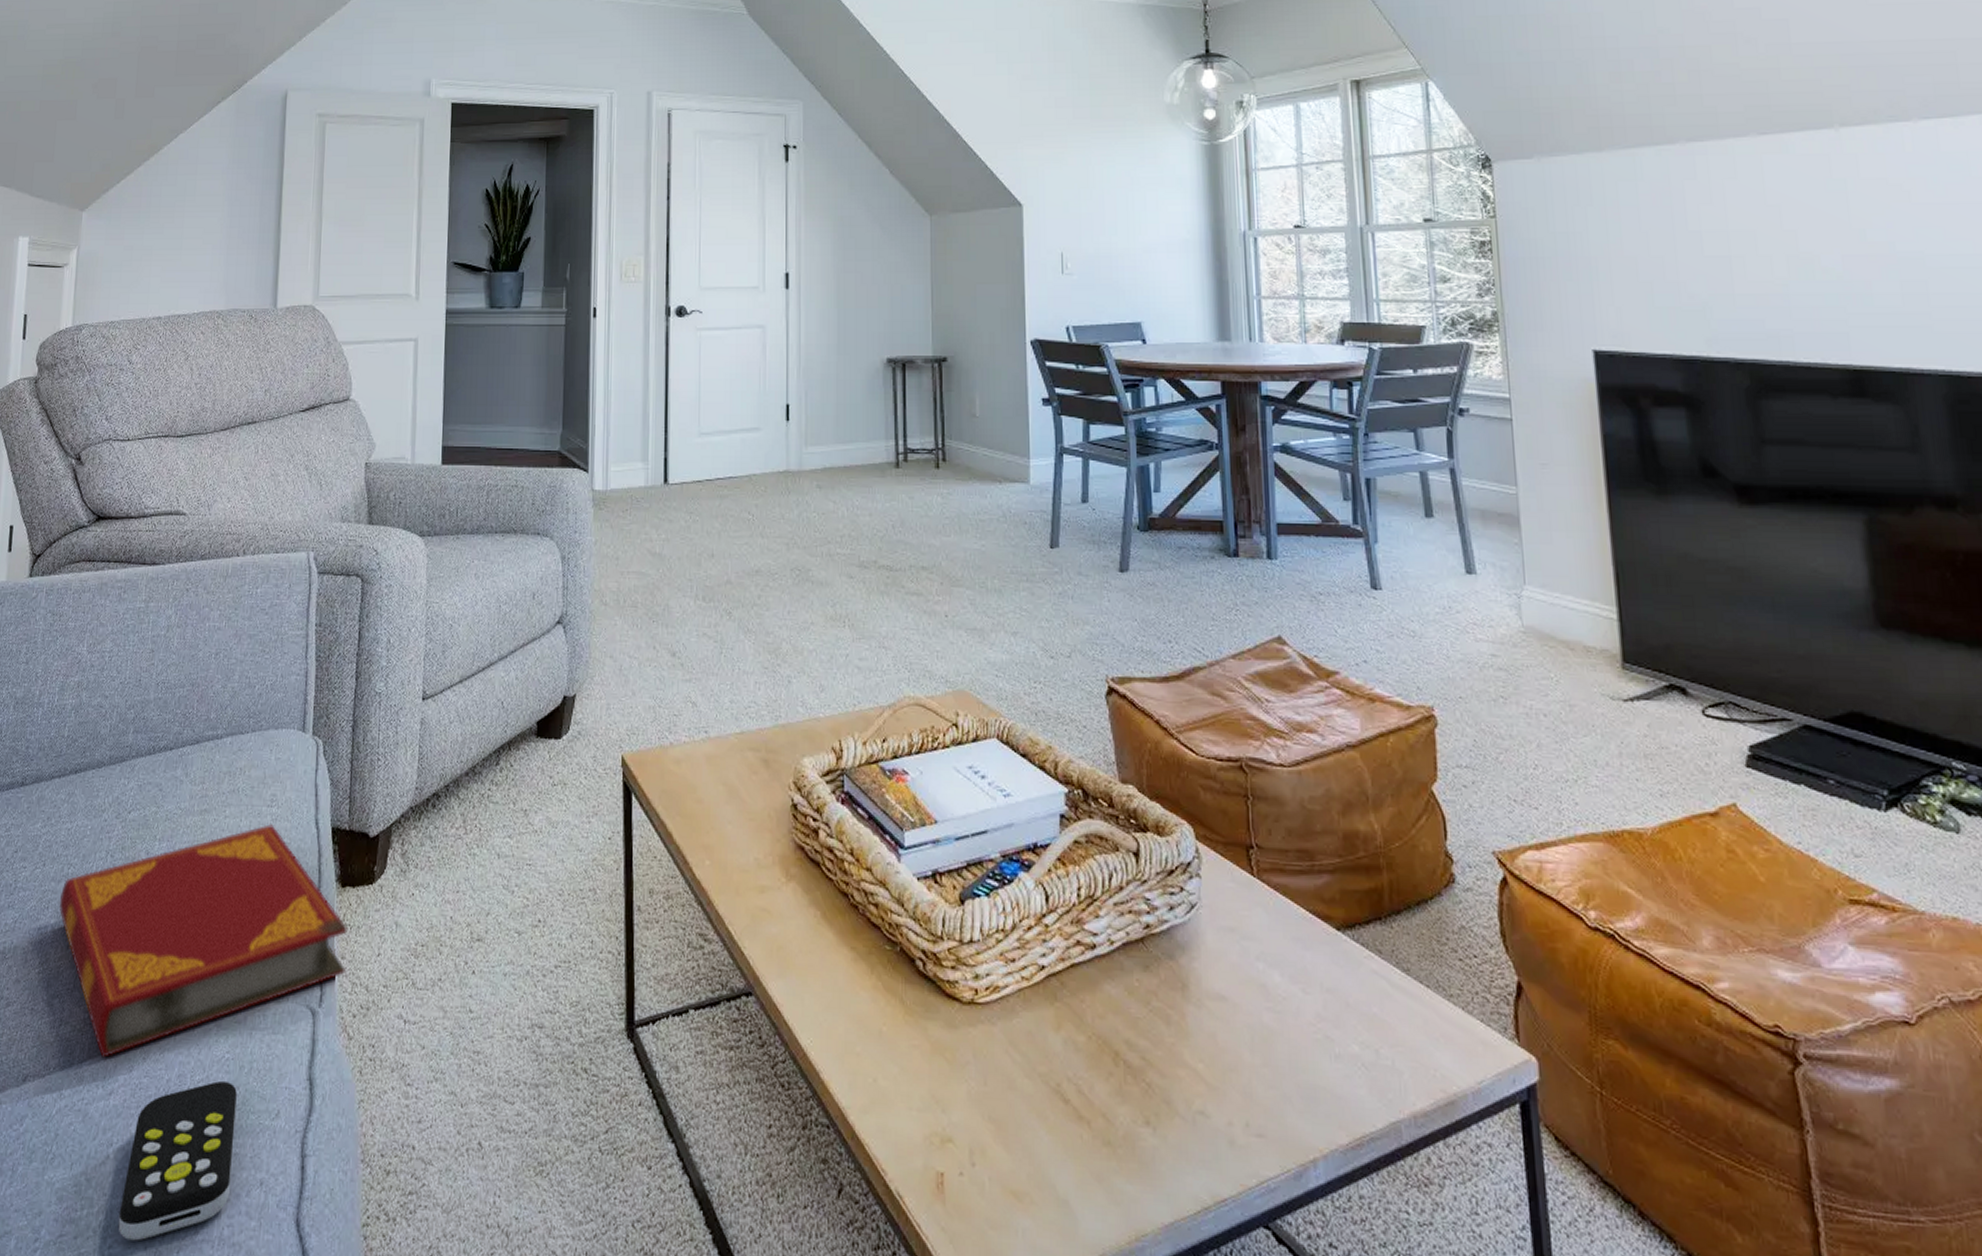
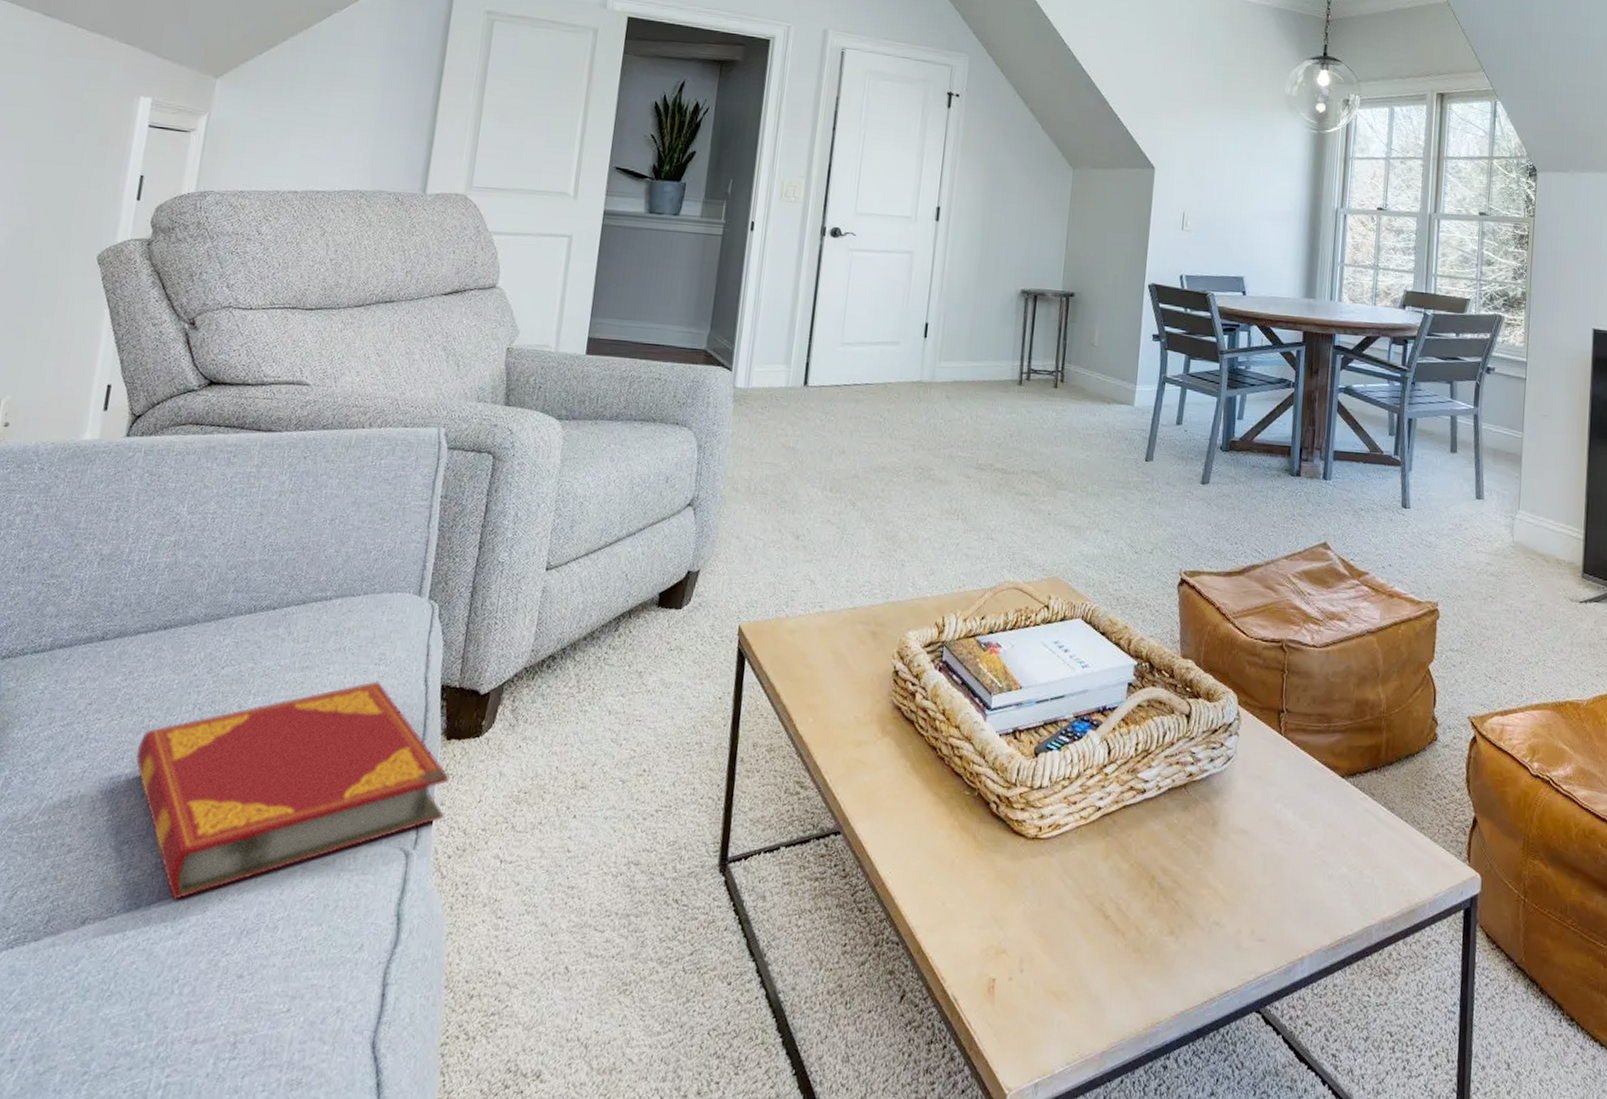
remote control: present [118,1080,237,1241] -> none [178,918,320,1069]

